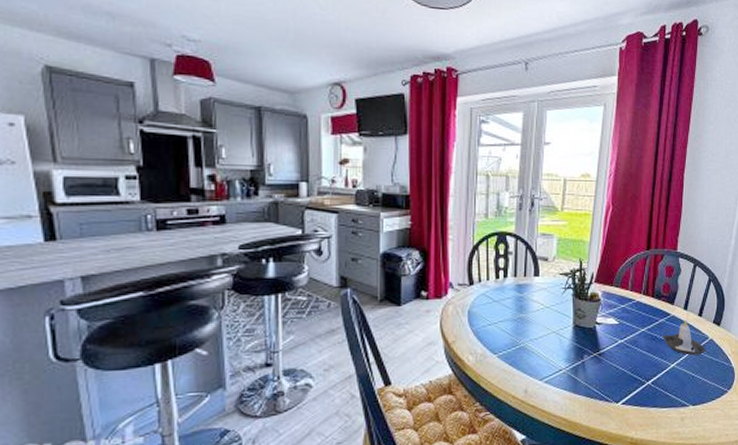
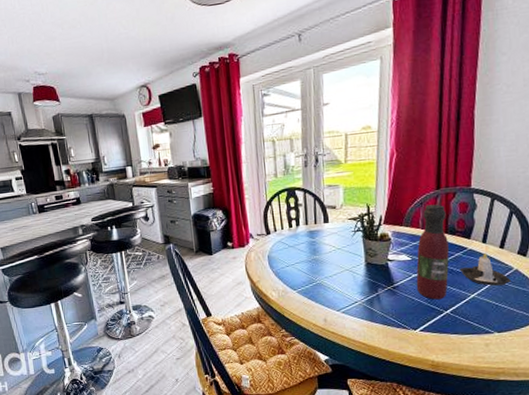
wine bottle: none [622,265,654,369] -> present [416,204,449,300]

